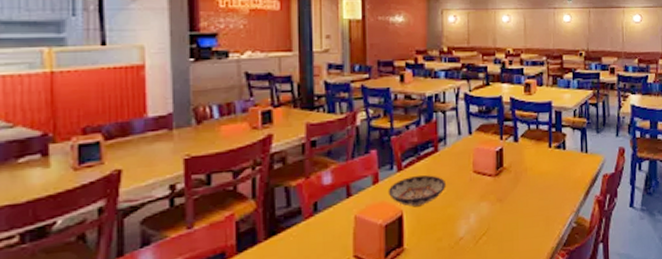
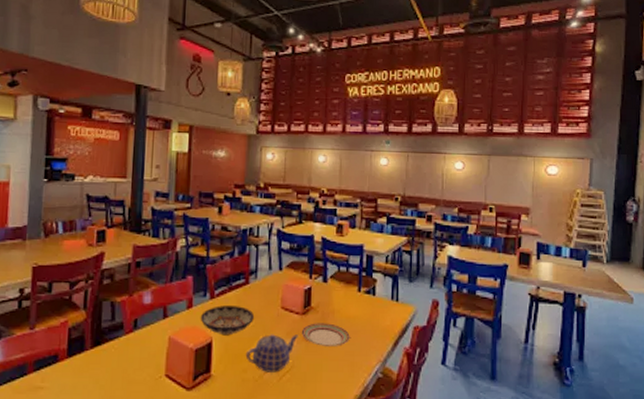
teapot: none [439,196,492,238] -> present [245,334,298,373]
plate: none [495,181,544,205] -> present [301,323,350,346]

